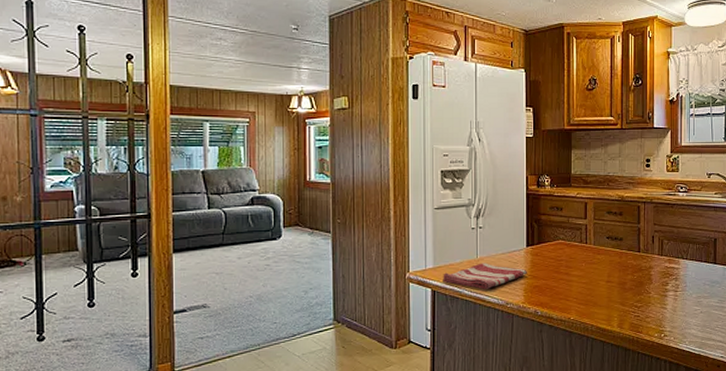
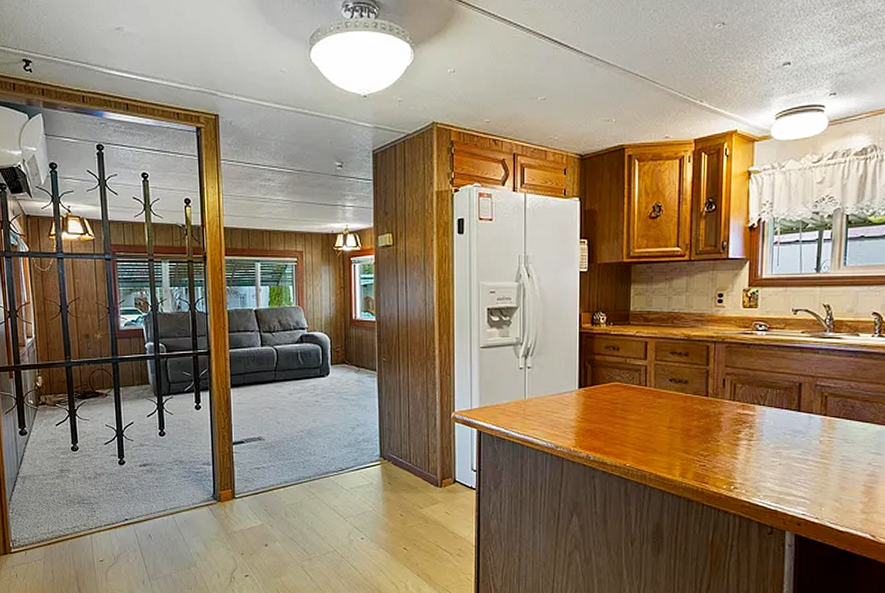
dish towel: present [441,263,527,290] -> none [488,404,579,432]

